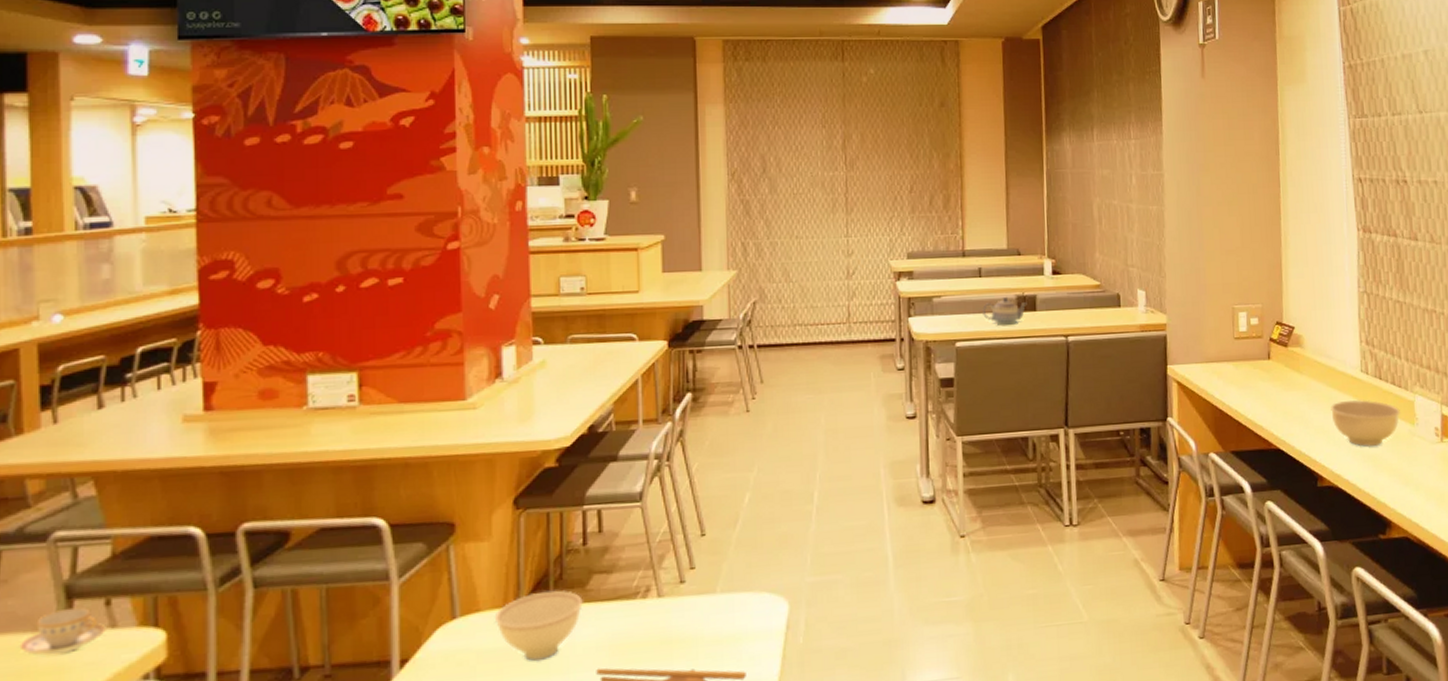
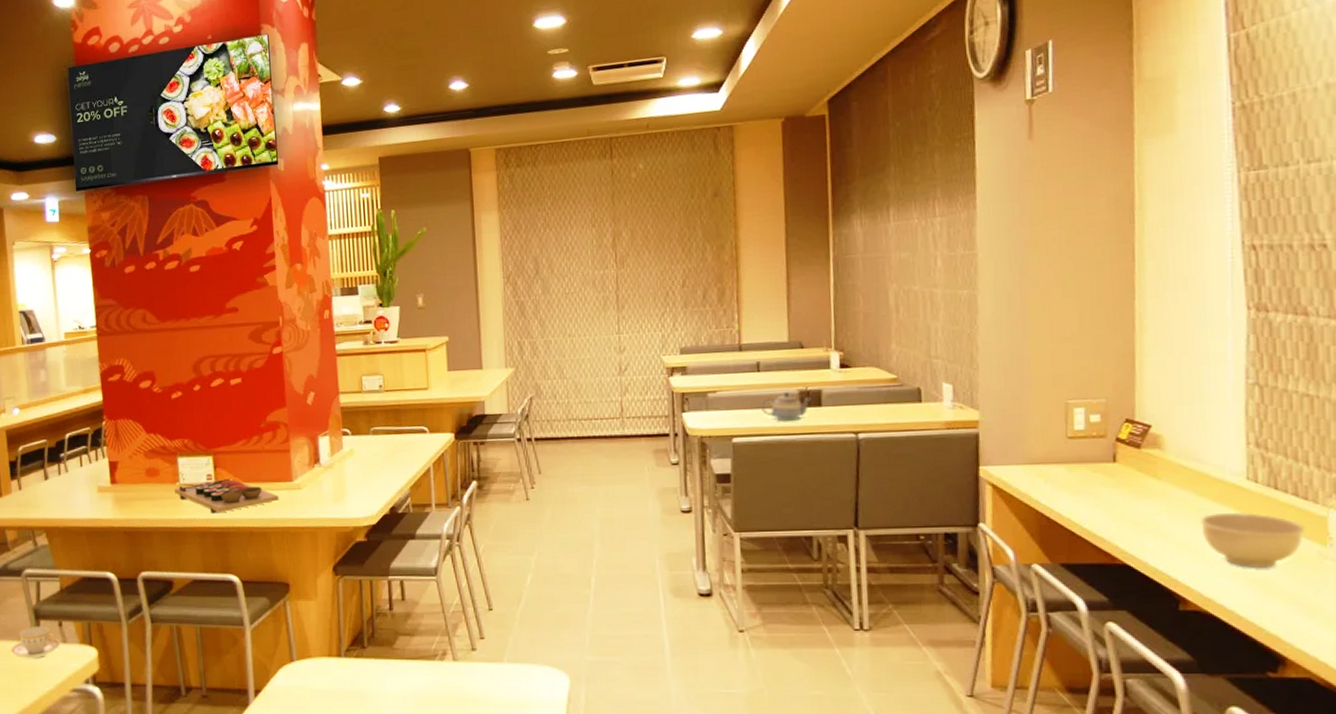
sushi platter: none [299,398,446,443] -> present [174,478,279,514]
bowl: present [495,590,584,661] -> none [323,646,393,703]

